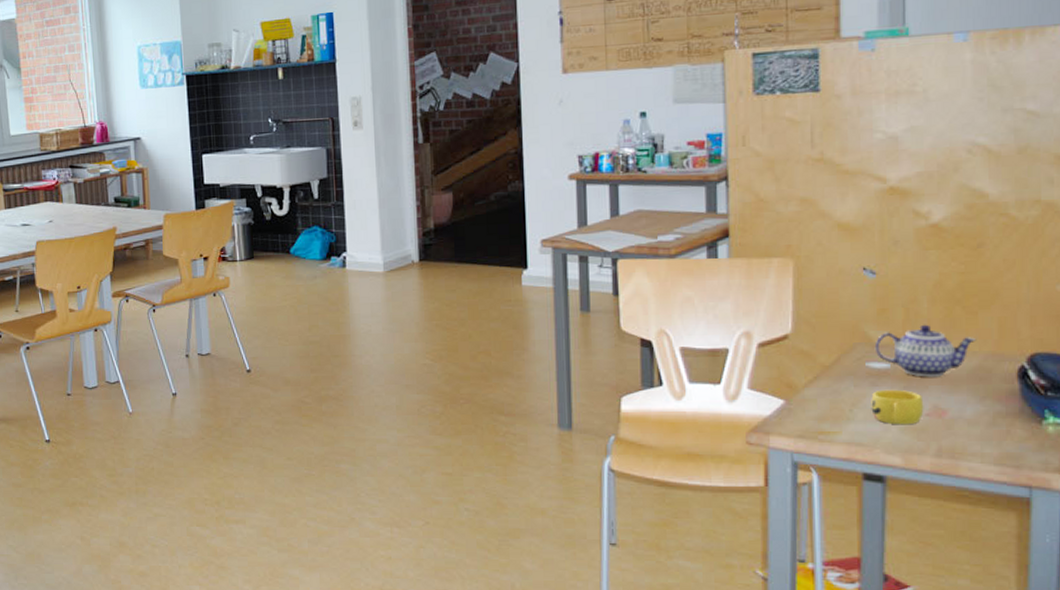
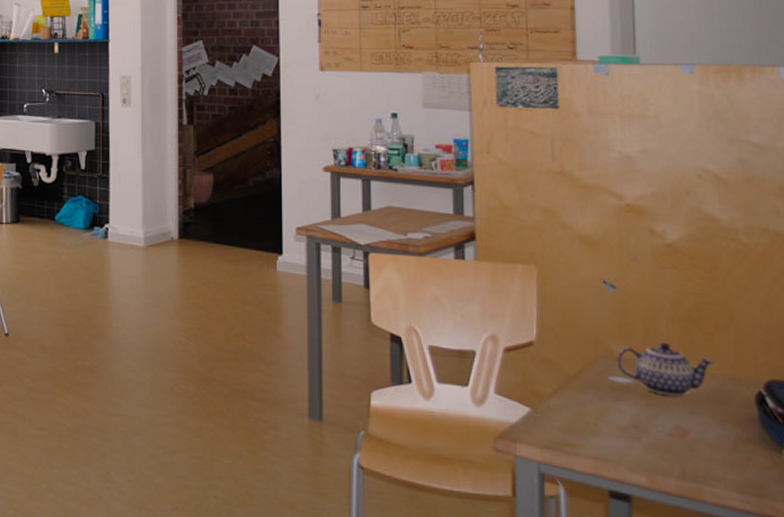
cup: present [871,389,924,425] -> none [614,405,667,444]

